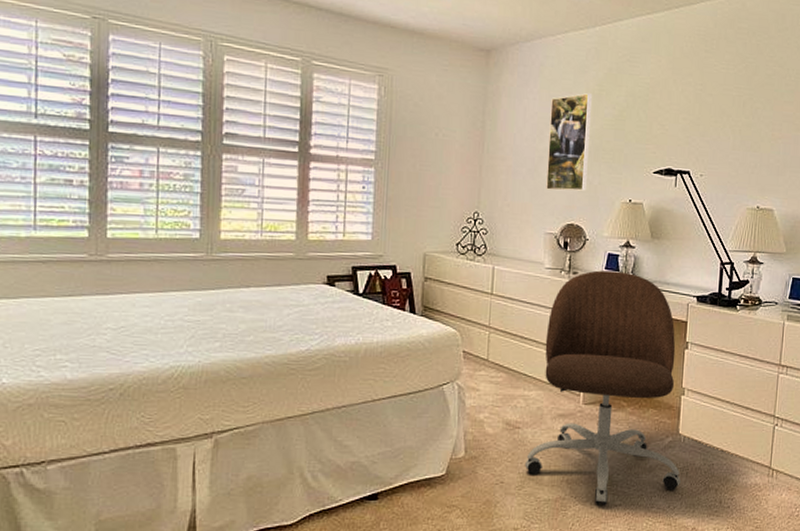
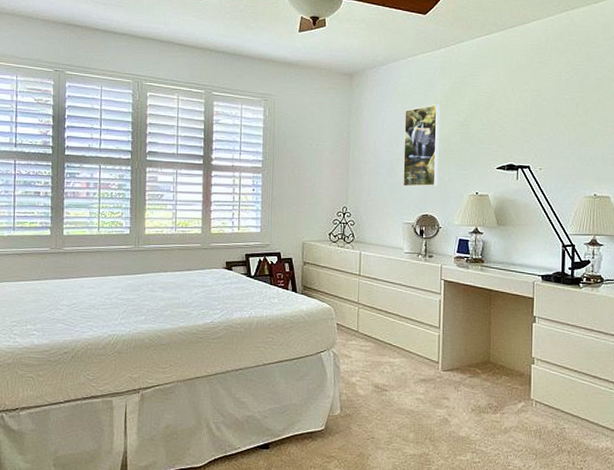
office chair: present [524,270,681,506] -> none [392,254,534,462]

